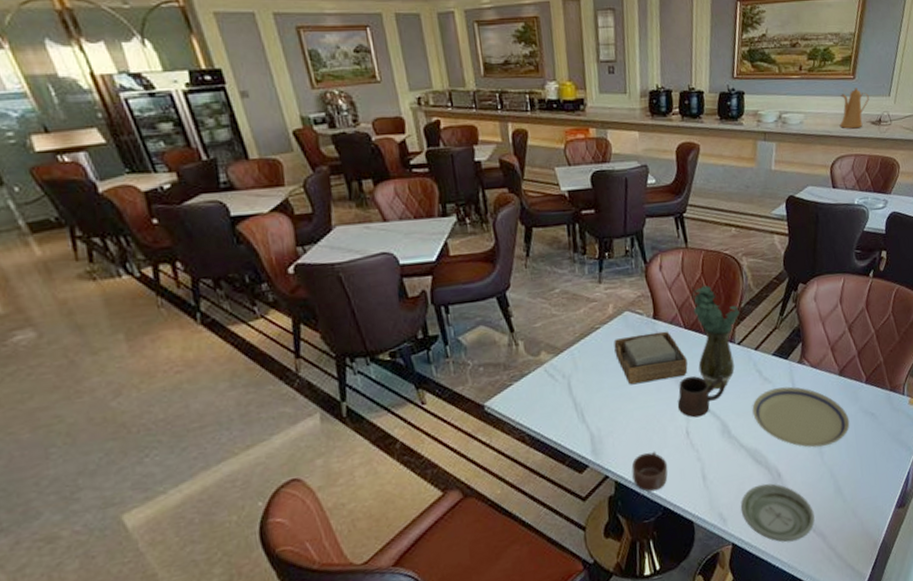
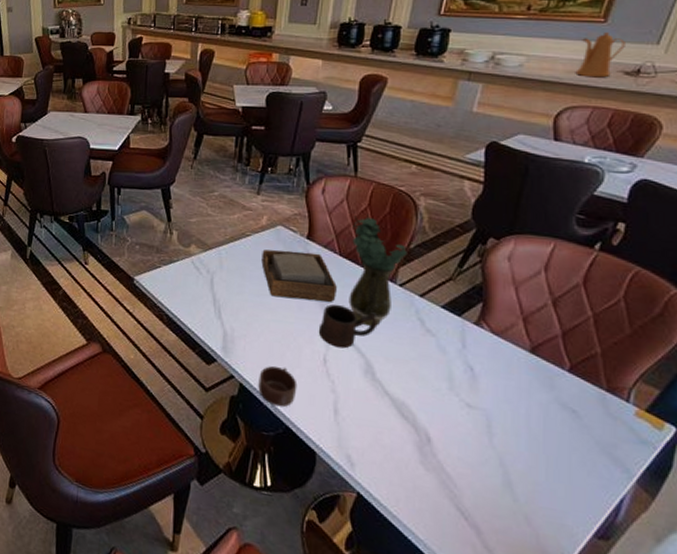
saucer: present [740,483,815,543] -> none [373,441,469,522]
plate: present [752,386,850,448] -> none [406,343,538,429]

